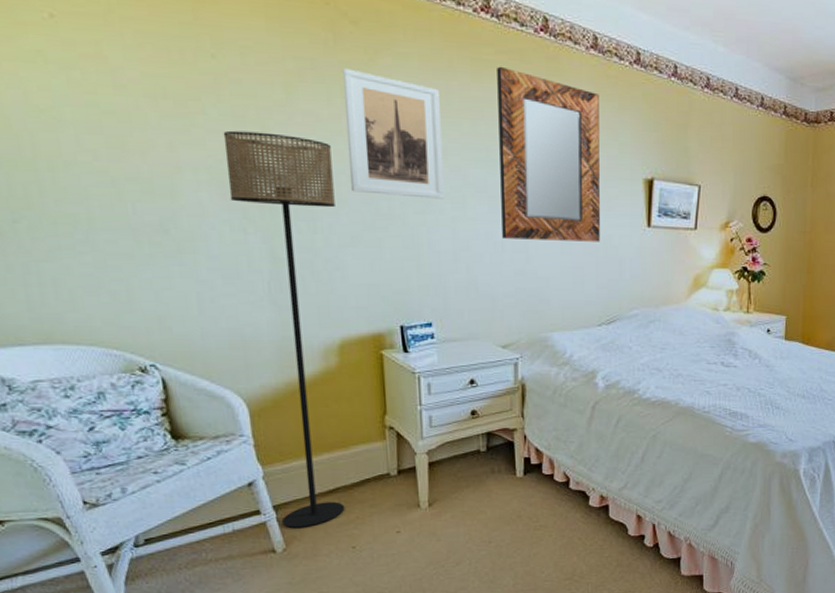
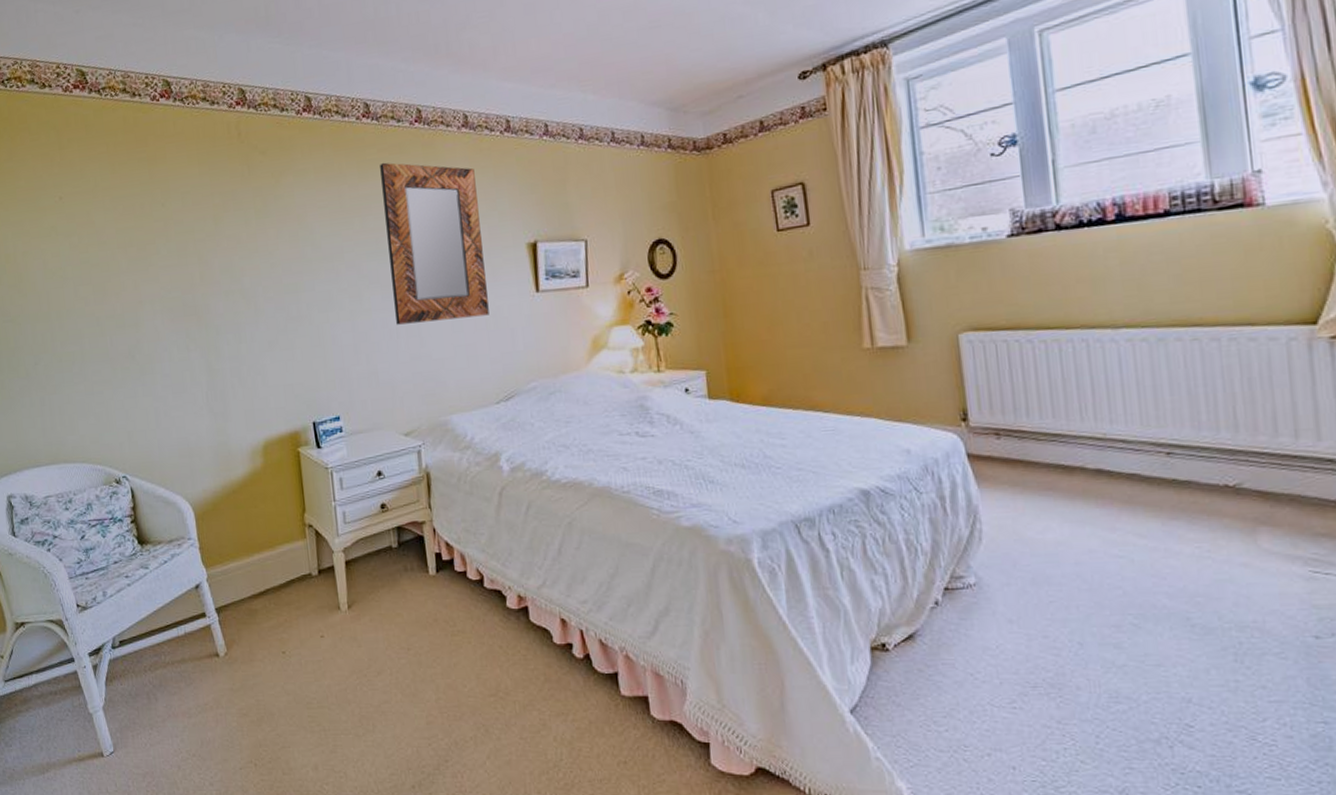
floor lamp: present [223,130,345,529] -> none [171,259,275,632]
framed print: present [342,68,444,199] -> none [255,192,343,301]

